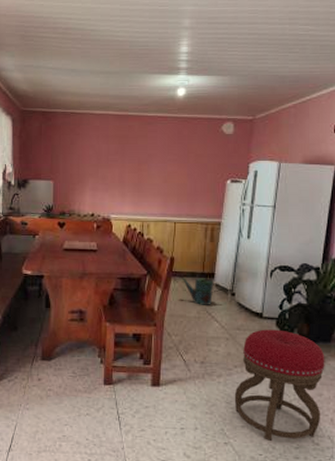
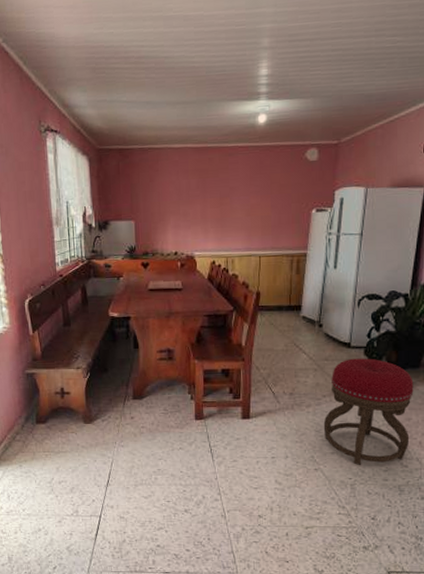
watering can: present [179,274,220,305] -> none [265,308,308,338]

